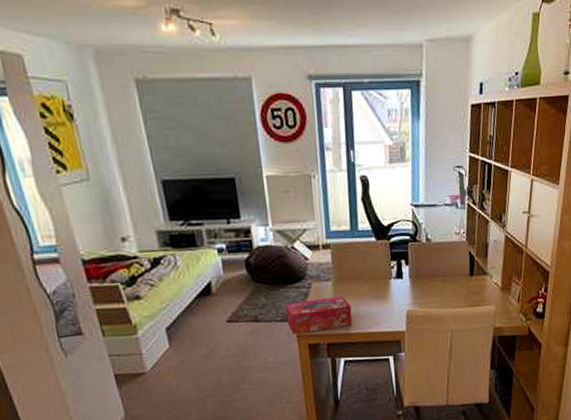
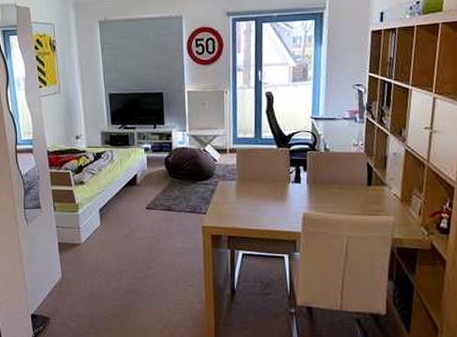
tissue box: present [285,296,353,335] -> none [194,195,252,225]

